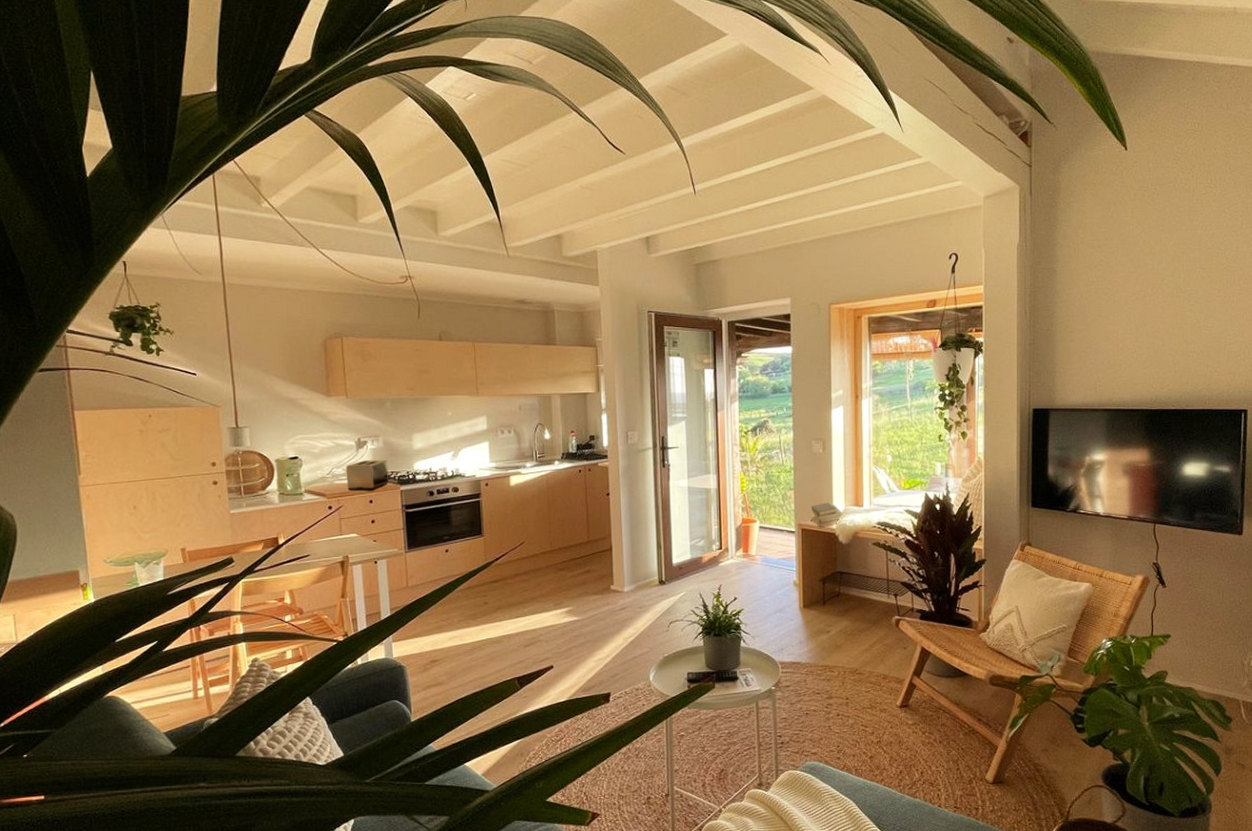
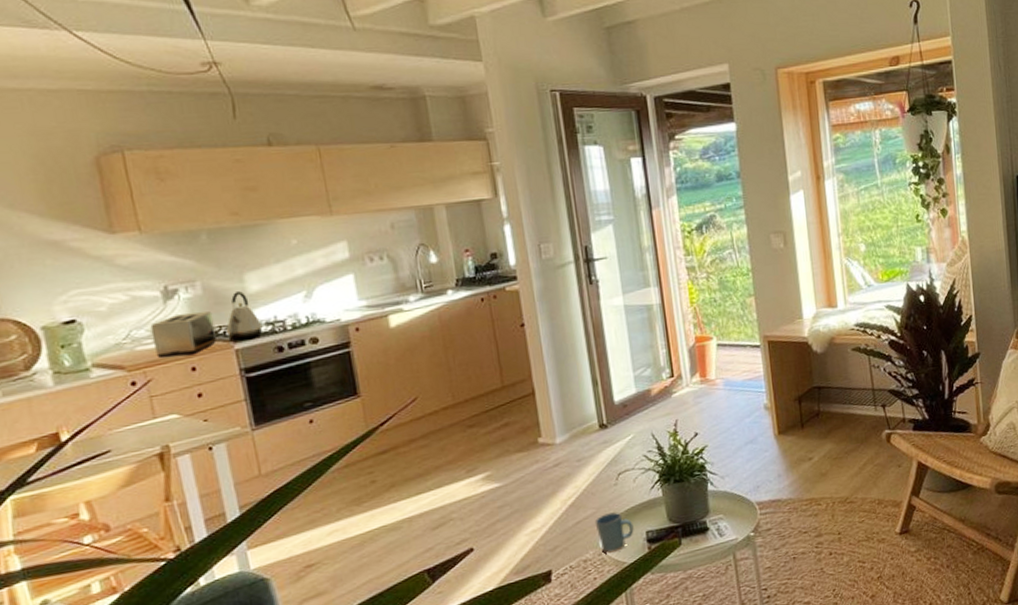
kettle: none [395,447,421,484] -> present [225,291,263,341]
mug: none [648,653,678,686] -> present [594,512,634,553]
books: present [810,503,843,527] -> none [776,307,815,337]

